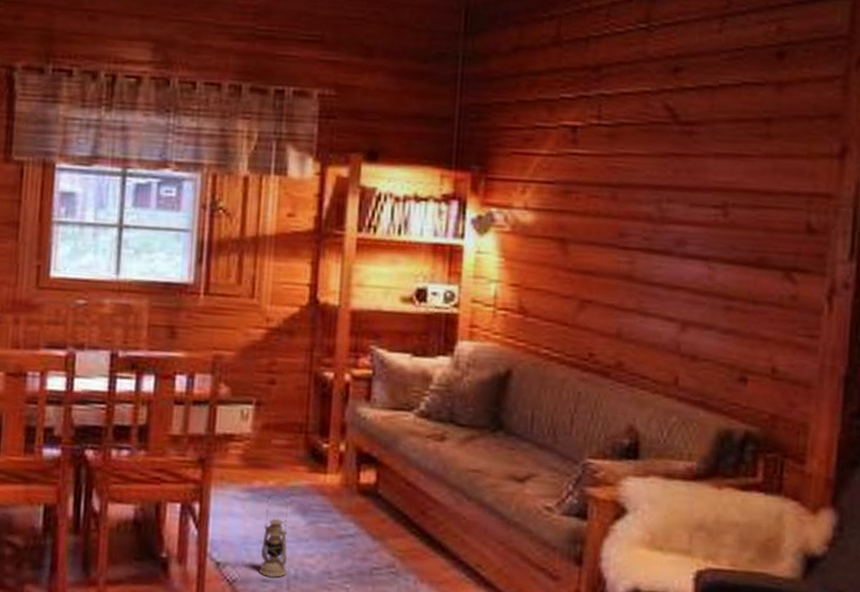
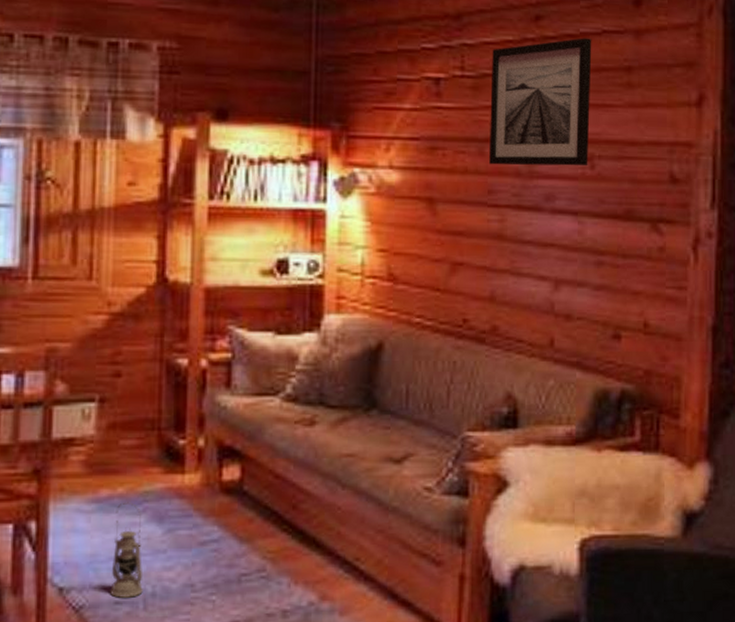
wall art: none [622,89,731,214] -> present [489,38,592,167]

